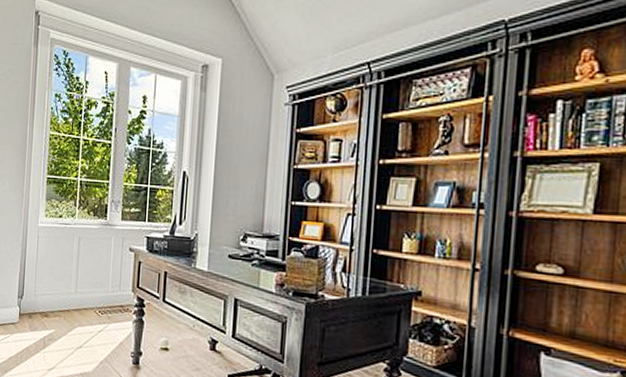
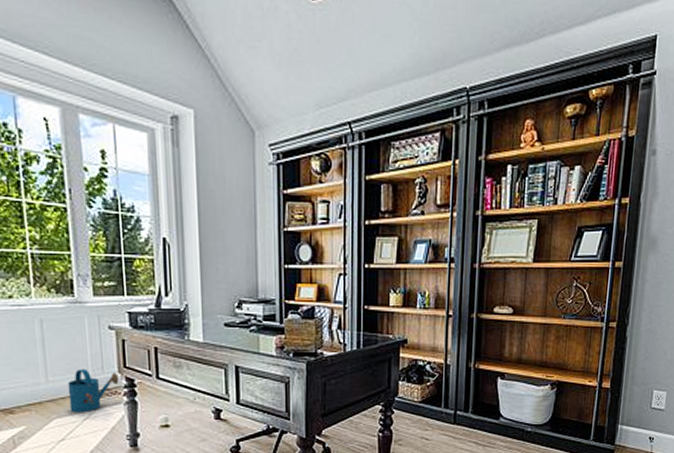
watering can: none [89,284,132,325] -> present [67,369,119,412]

